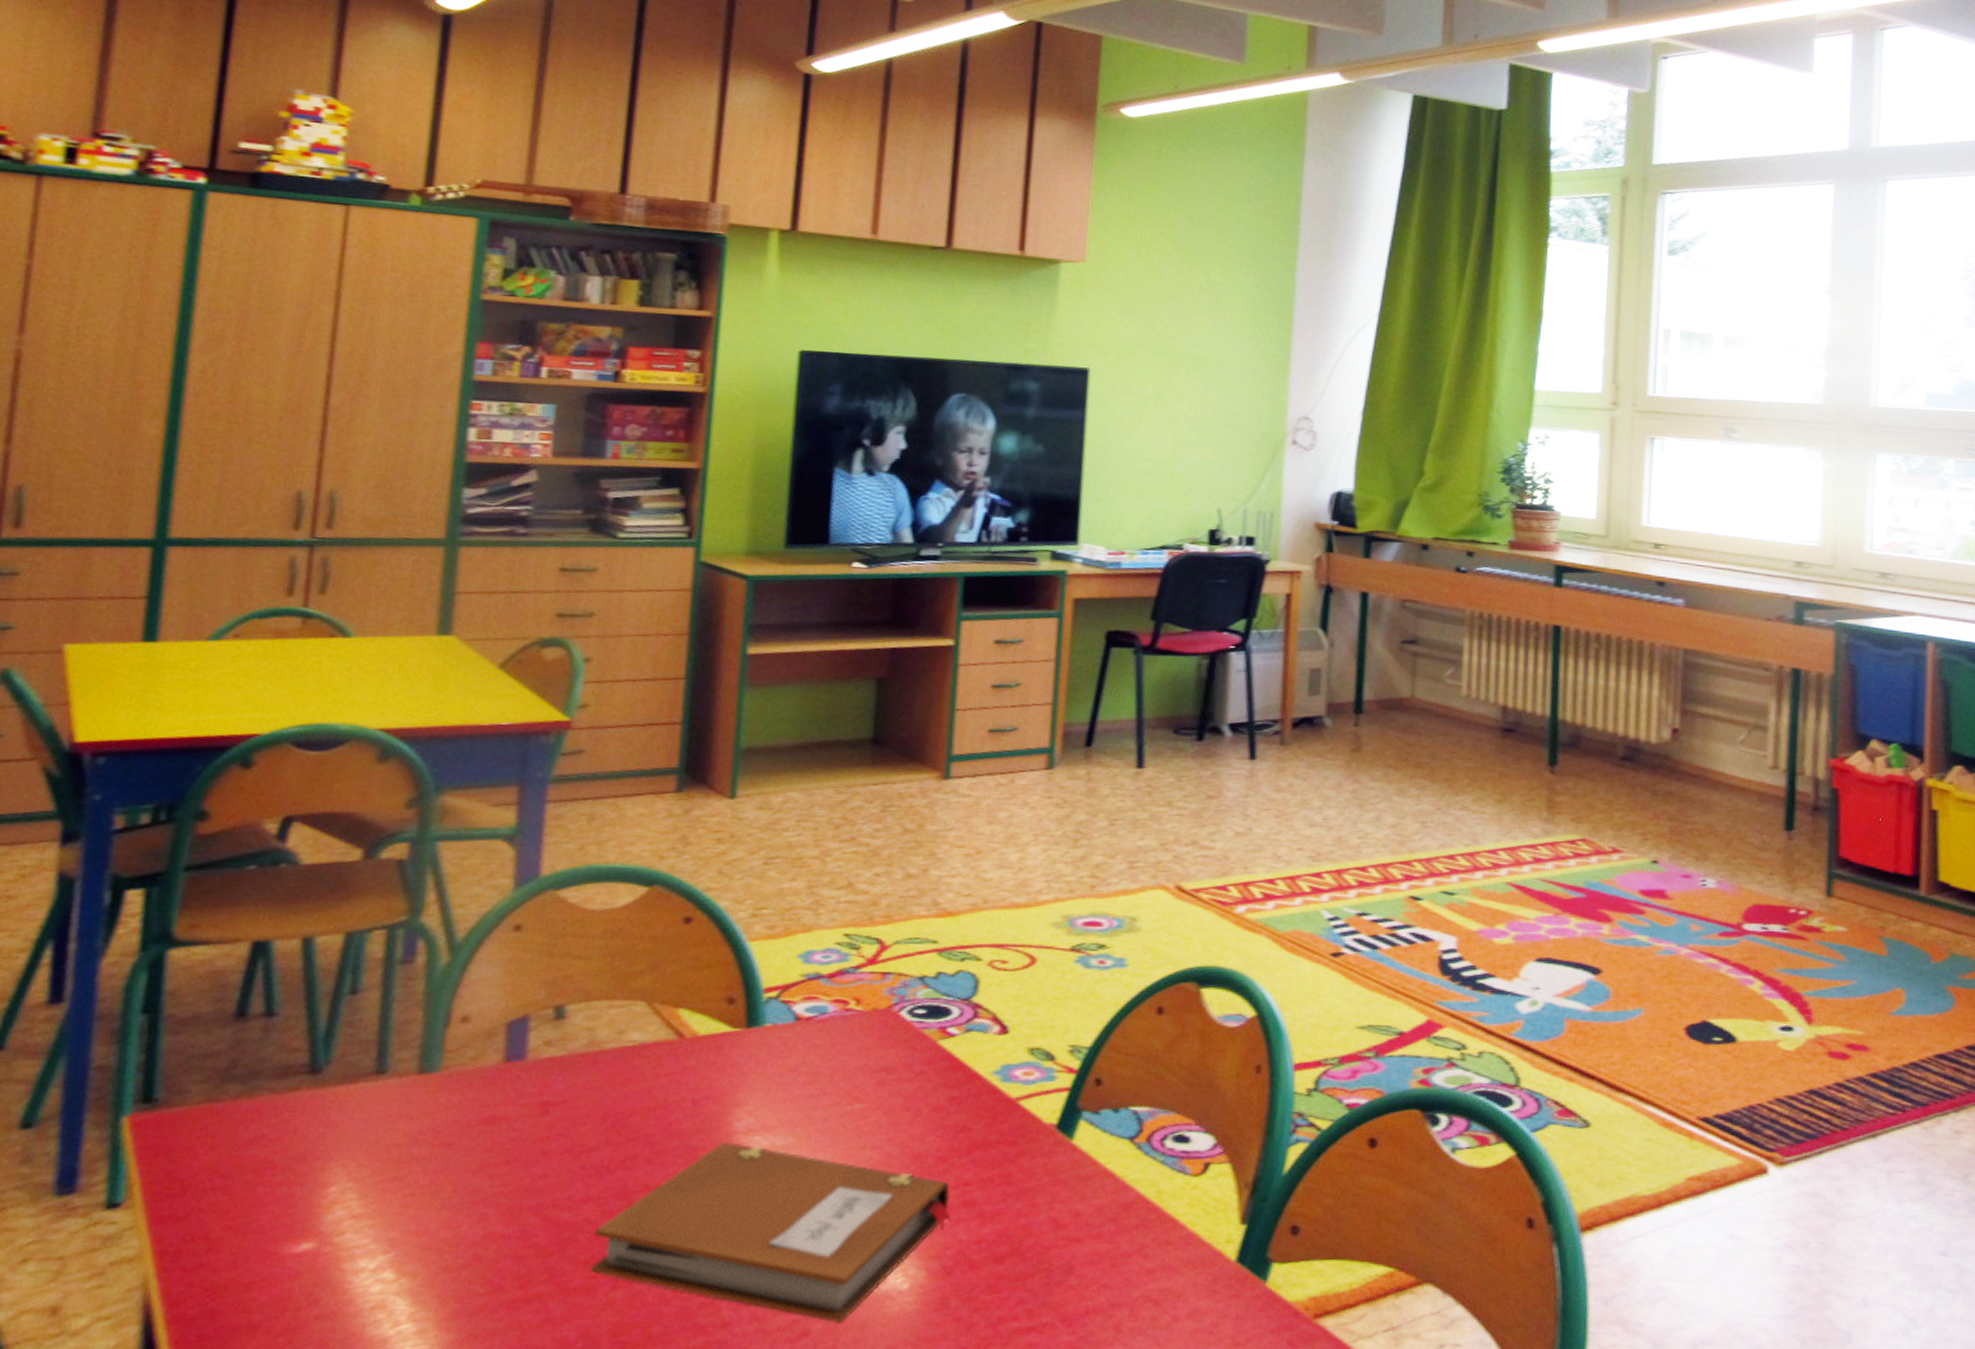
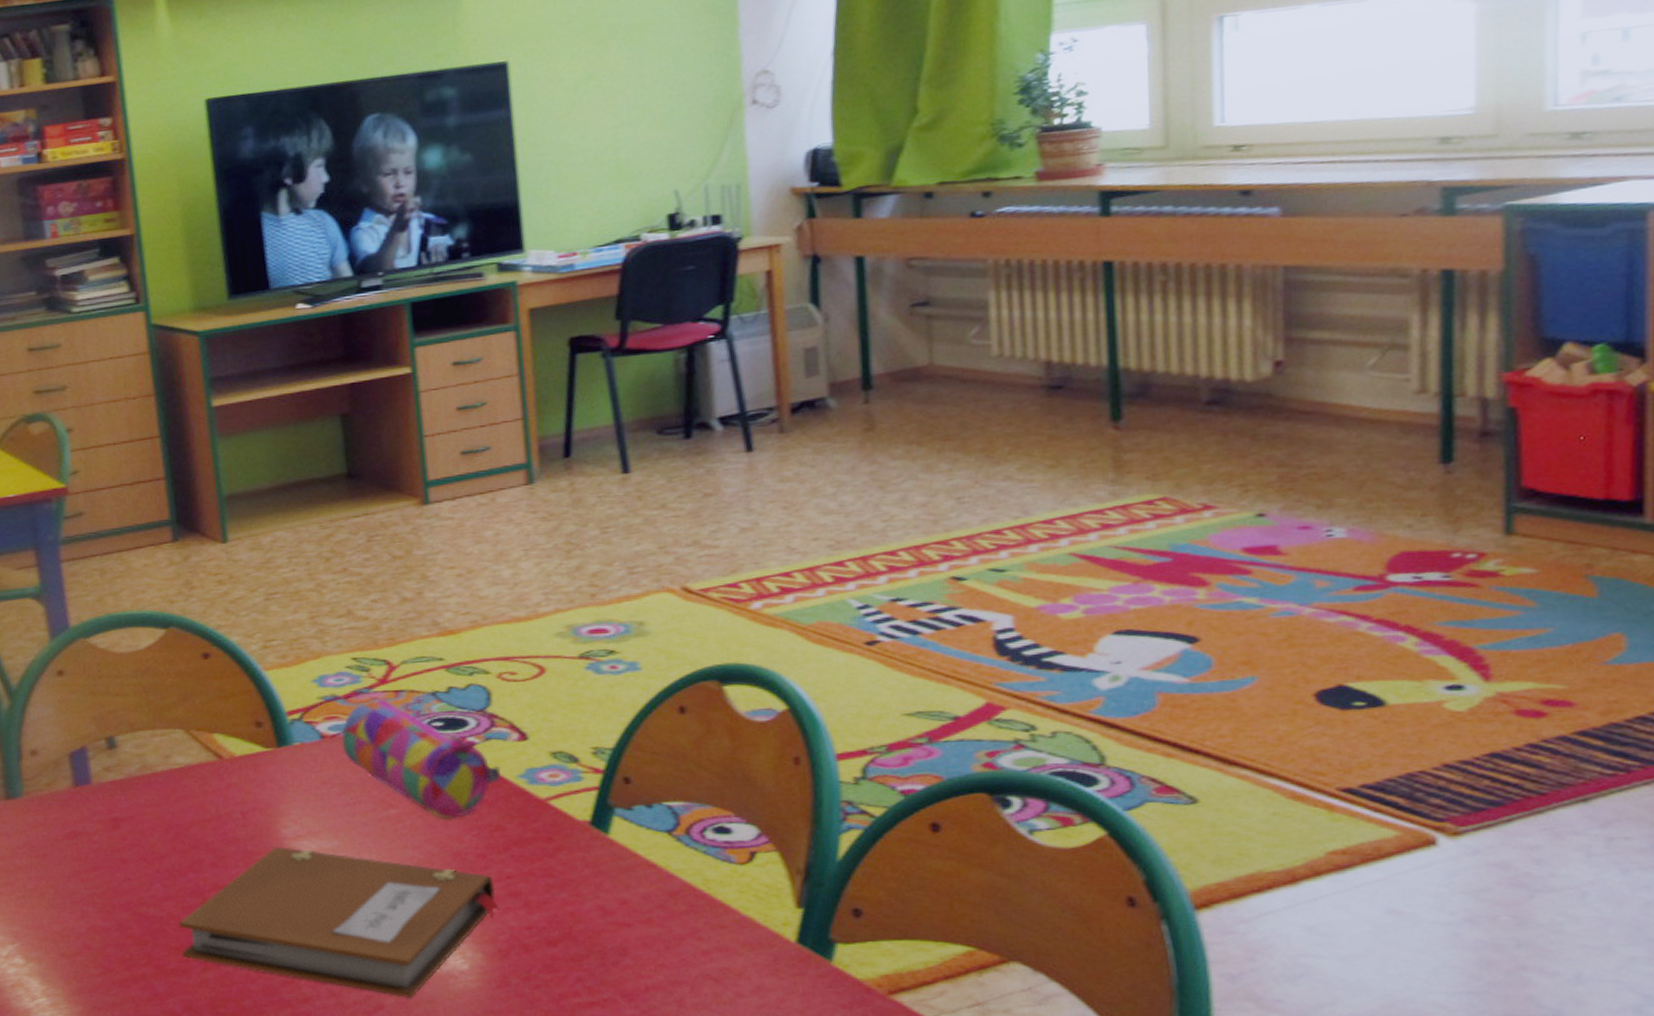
pencil case: none [816,981,976,1118] -> present [341,699,502,820]

